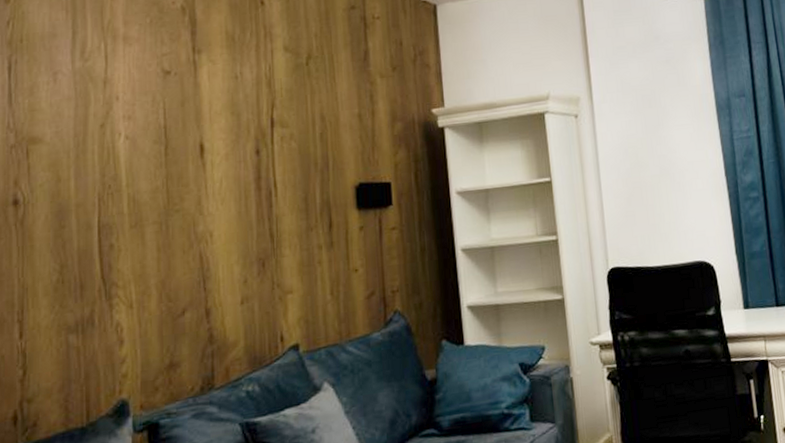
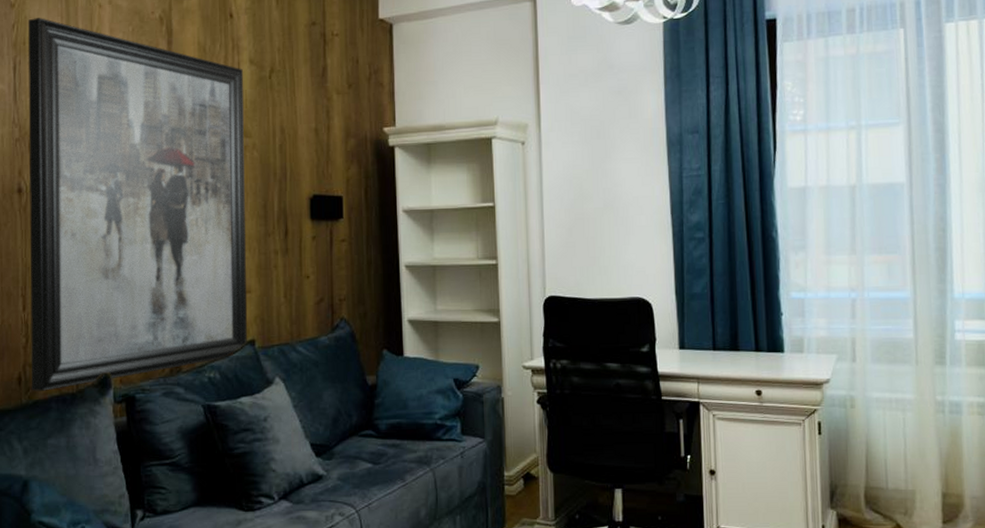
wall art: none [25,12,290,431] -> present [27,18,247,391]

